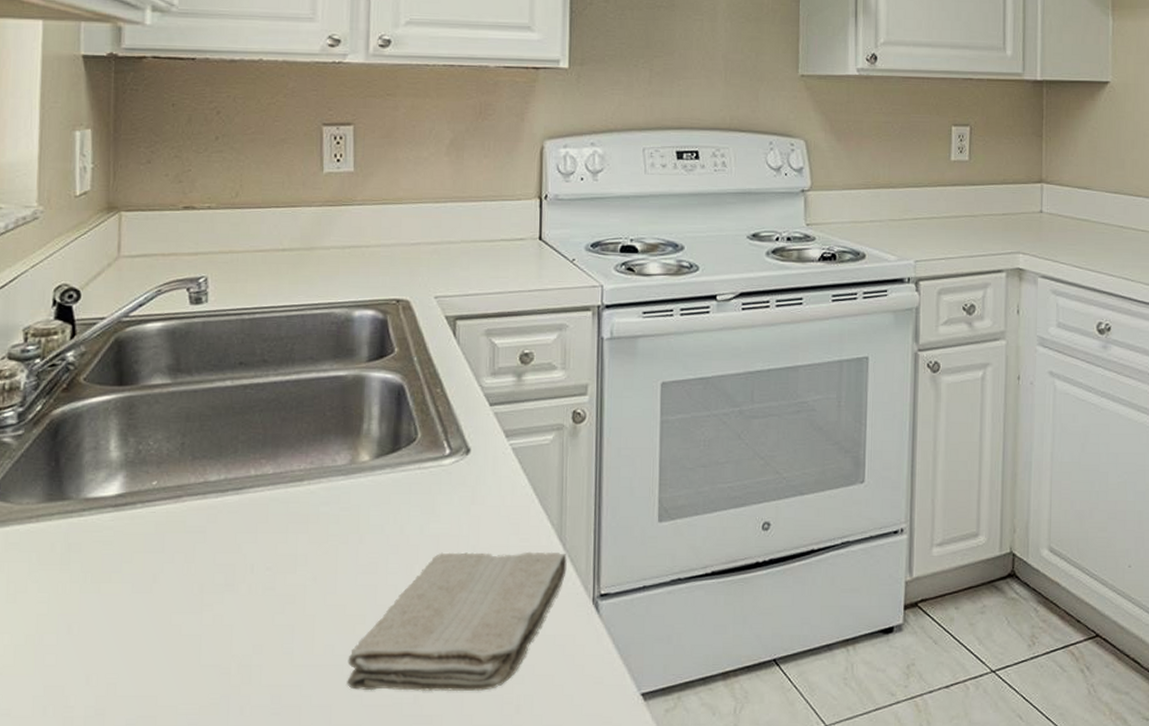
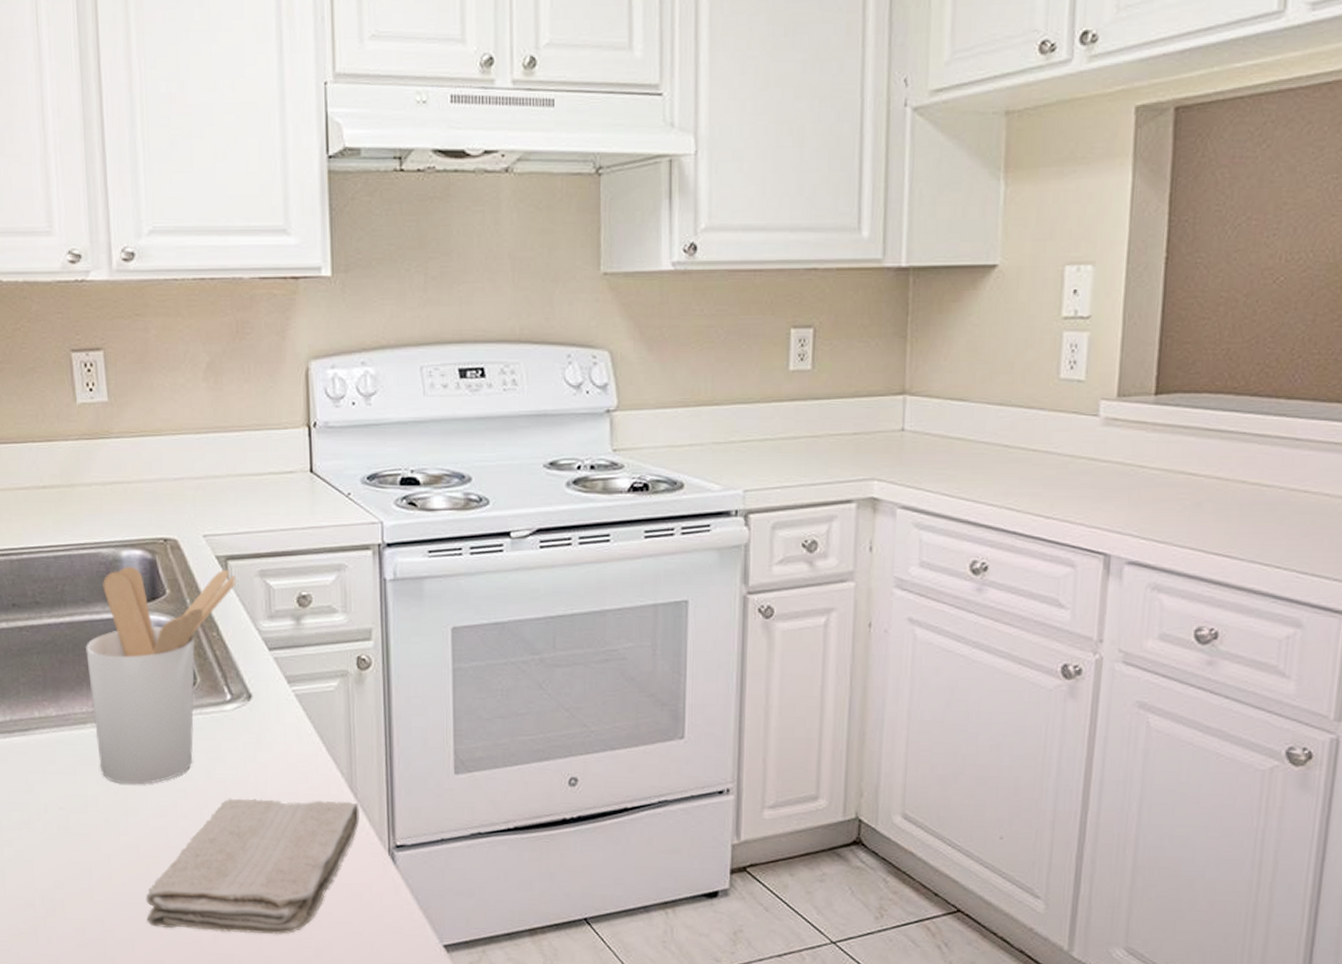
utensil holder: none [309,325,464,542] -> present [86,566,238,785]

